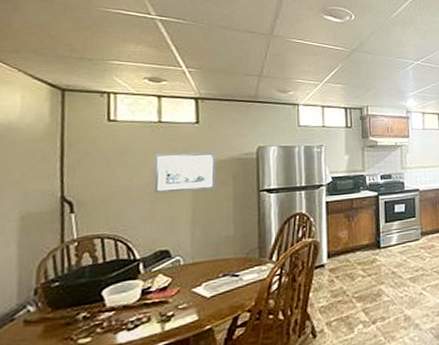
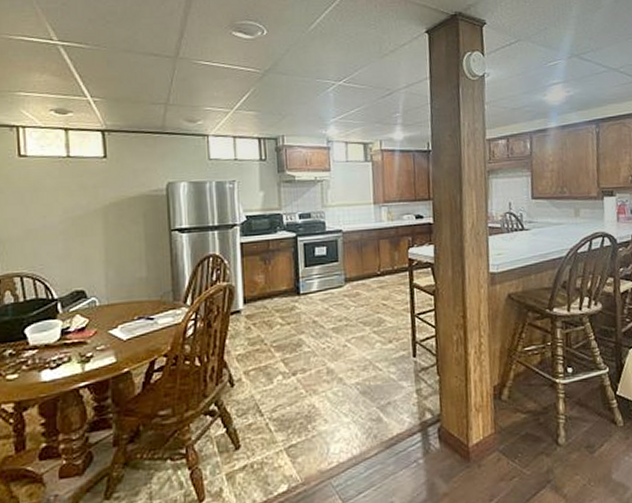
wall art: present [153,152,216,194] -> none [65,188,126,232]

